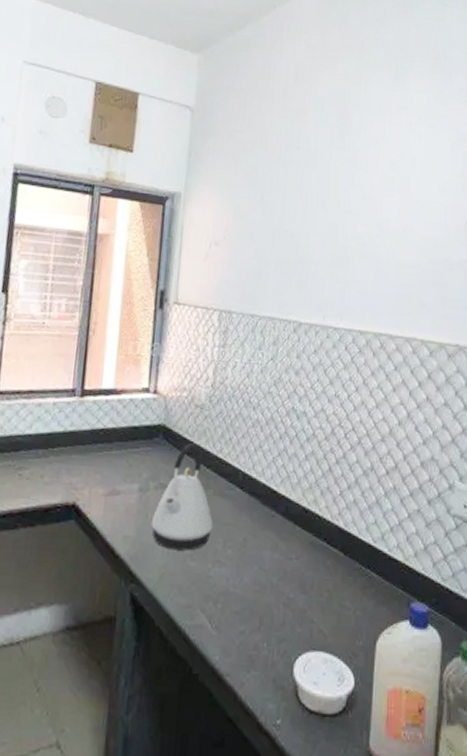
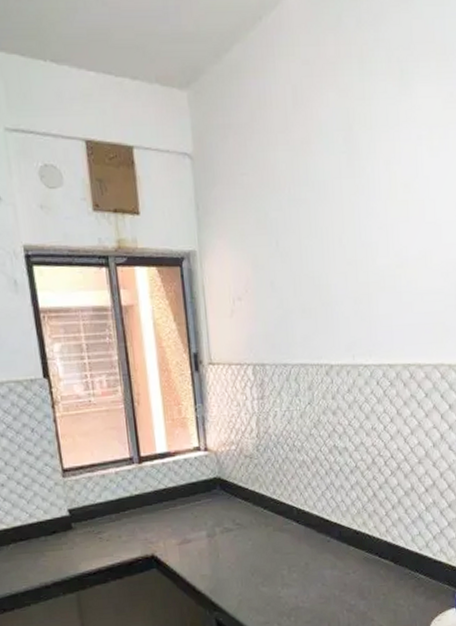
kettle: present [151,443,214,551] -> none [222,489,278,581]

